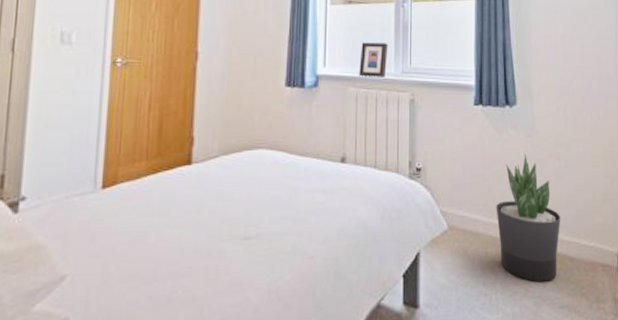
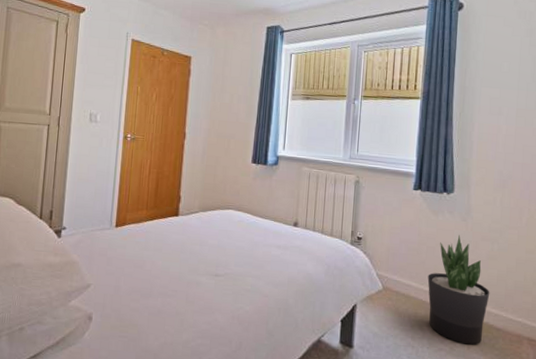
picture frame: present [359,42,388,79] -> none [312,131,339,162]

